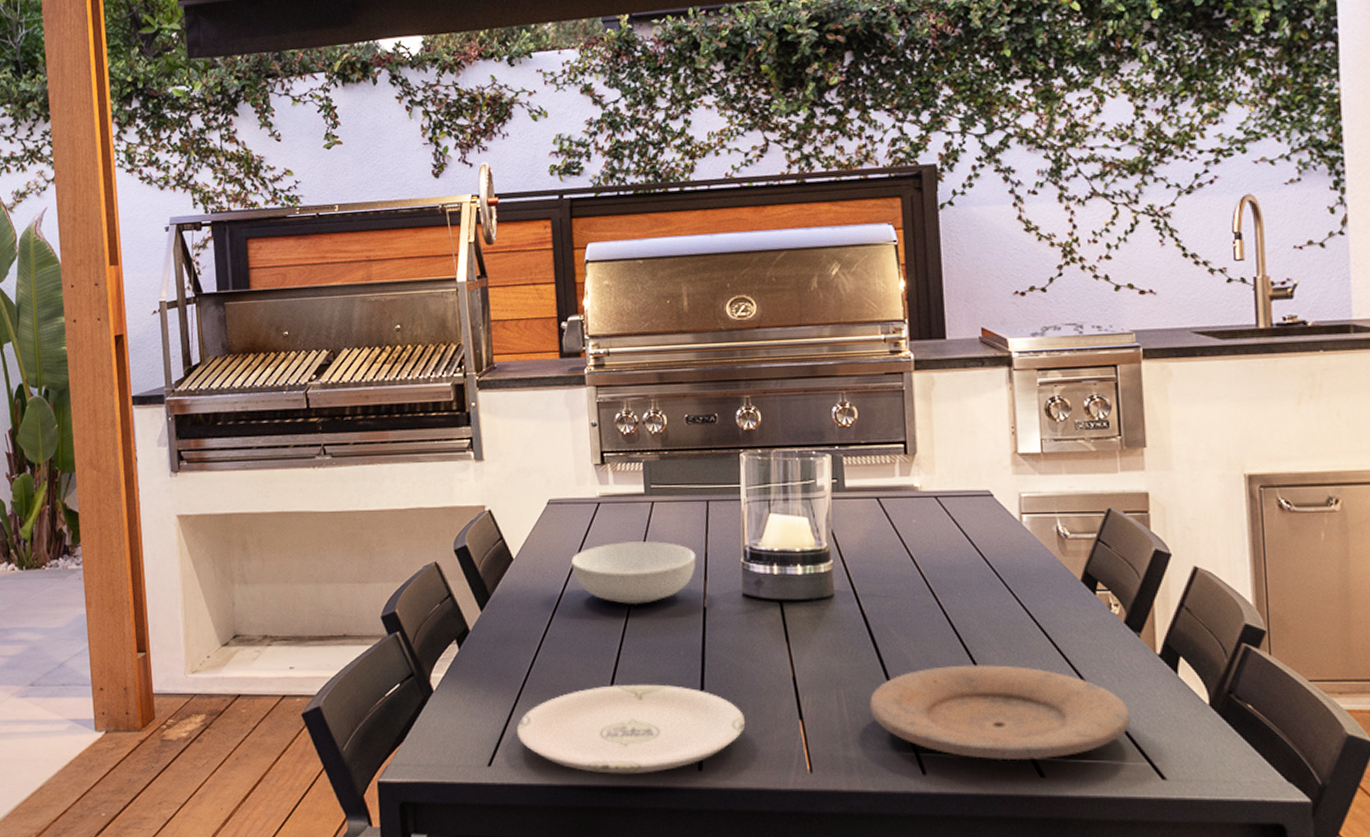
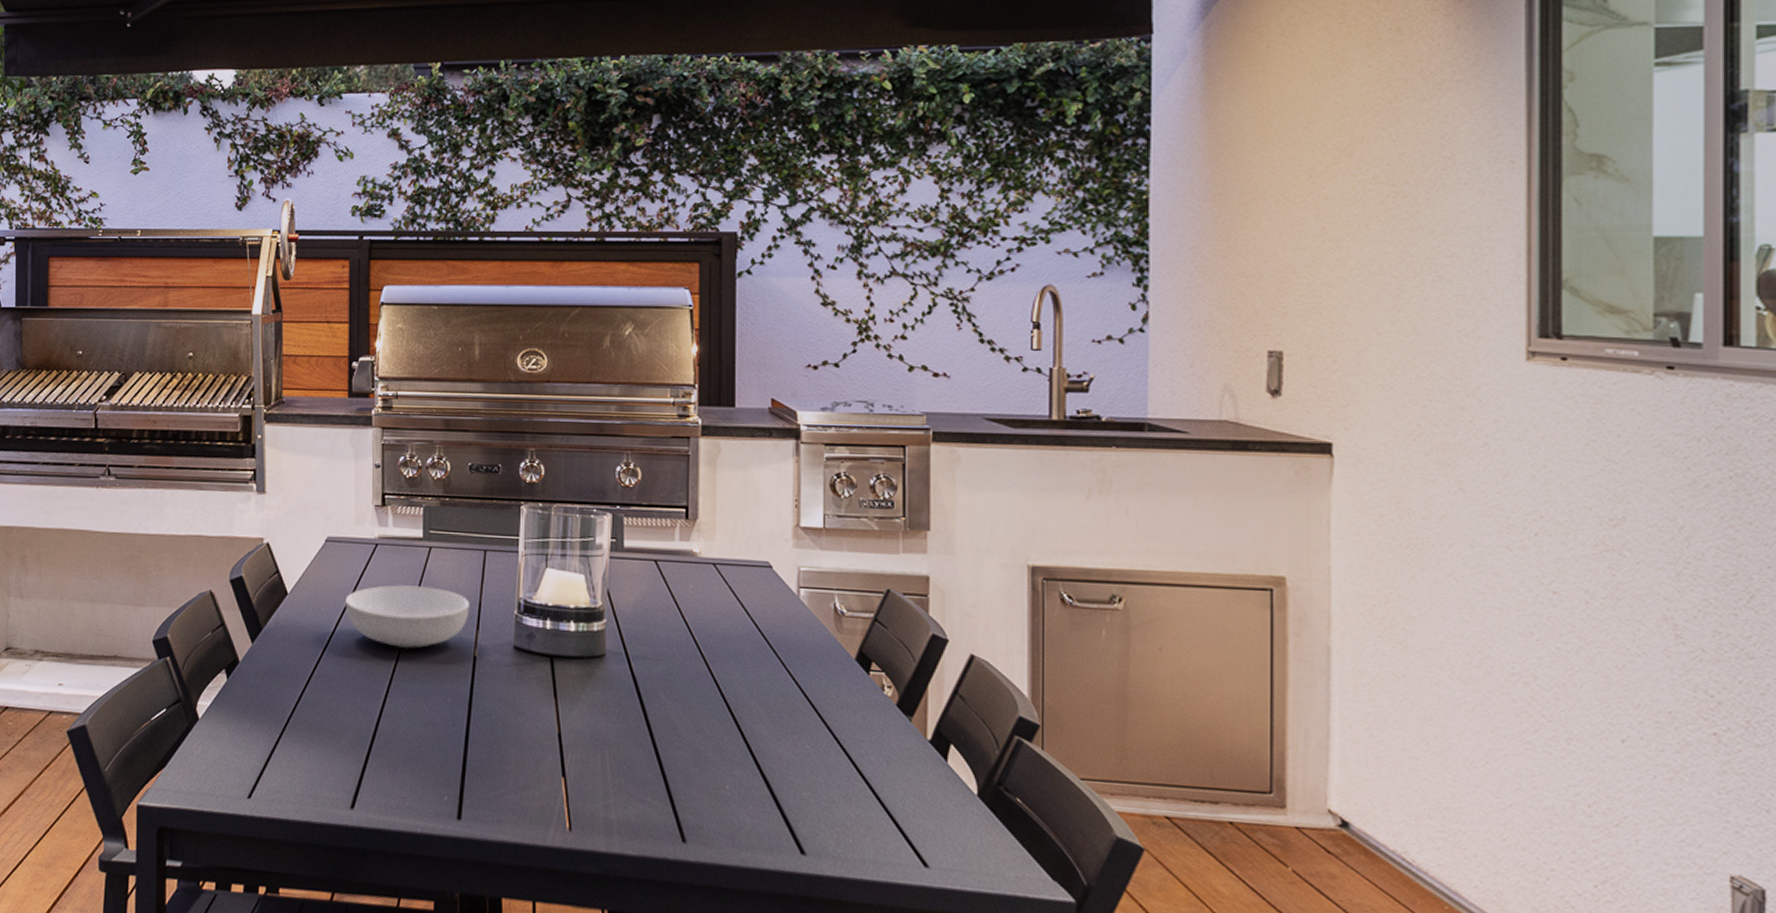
plate: present [516,684,746,774] -> none [278,727,508,819]
plate: present [870,665,1131,761] -> none [634,734,897,837]

